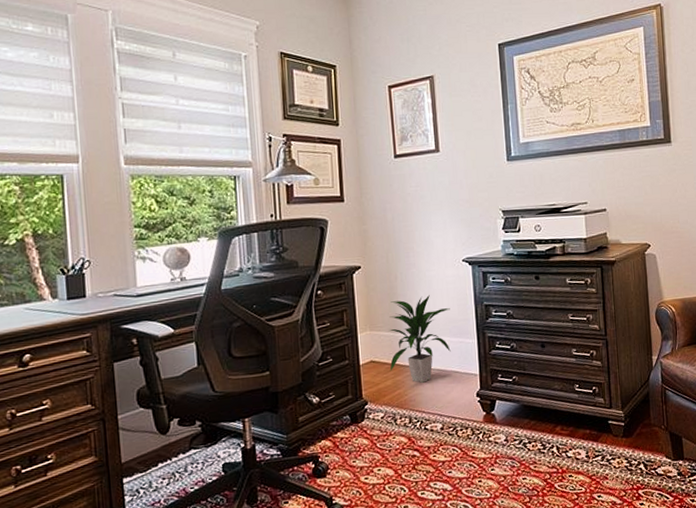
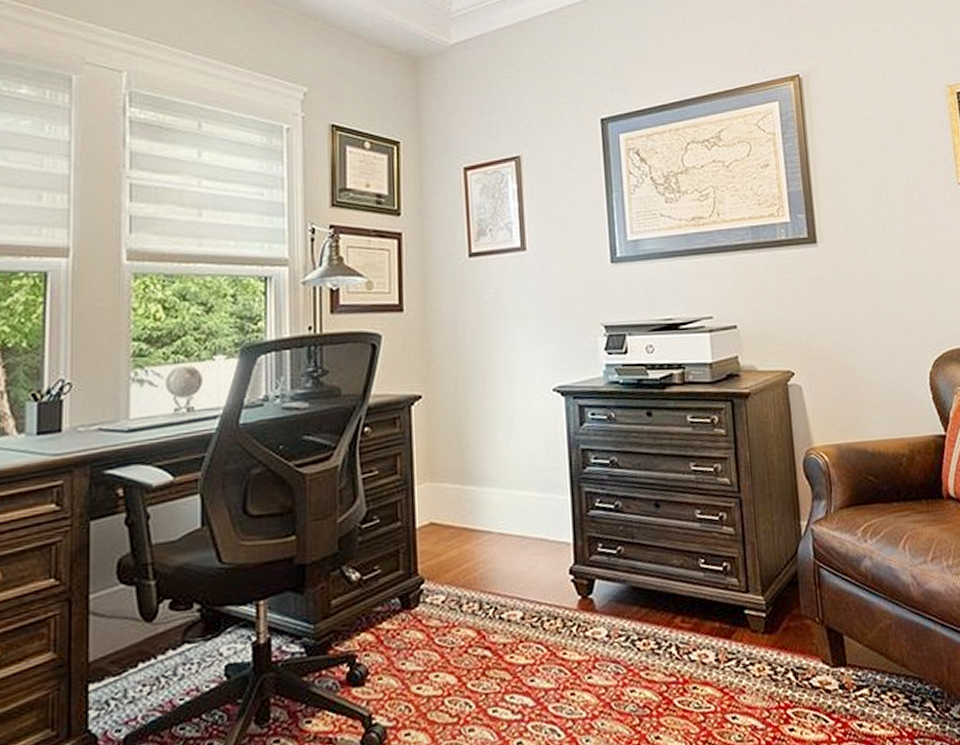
indoor plant: present [389,294,451,383] -> none [455,434,536,554]

